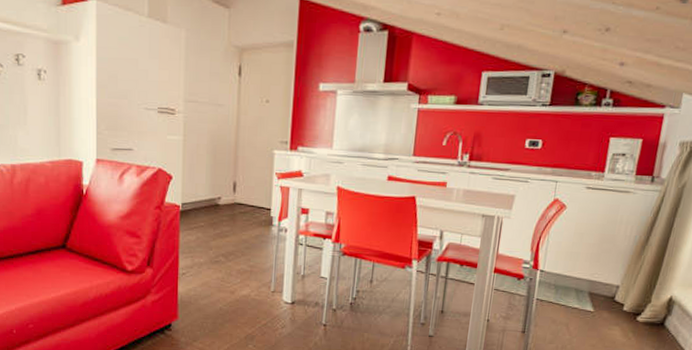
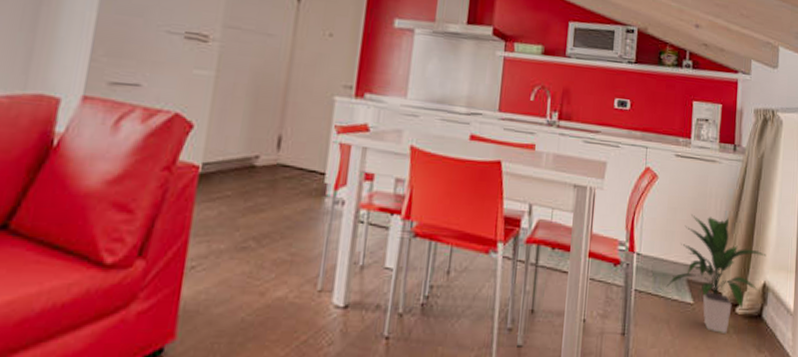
indoor plant: none [567,238,676,337] -> present [666,214,766,335]

